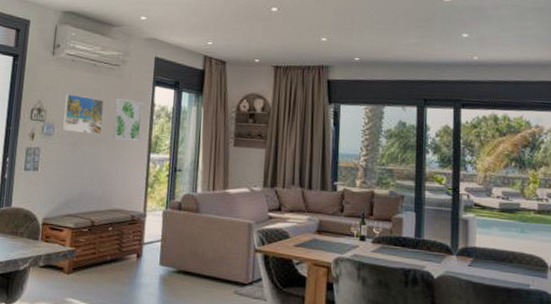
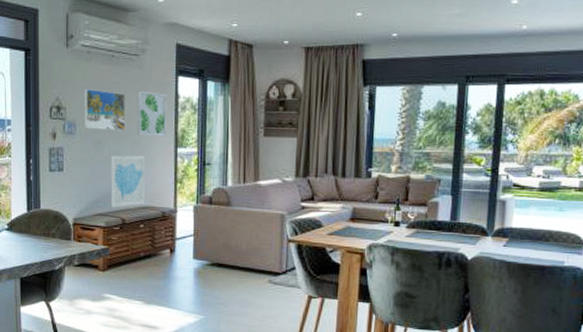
wall art: none [82,158,119,209] -> present [110,155,146,208]

